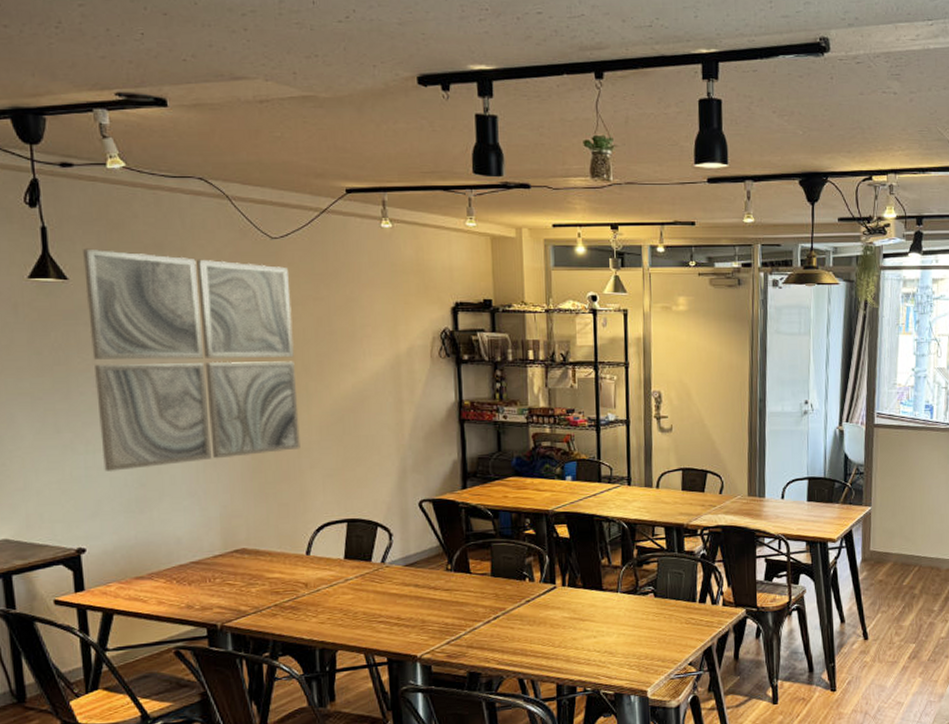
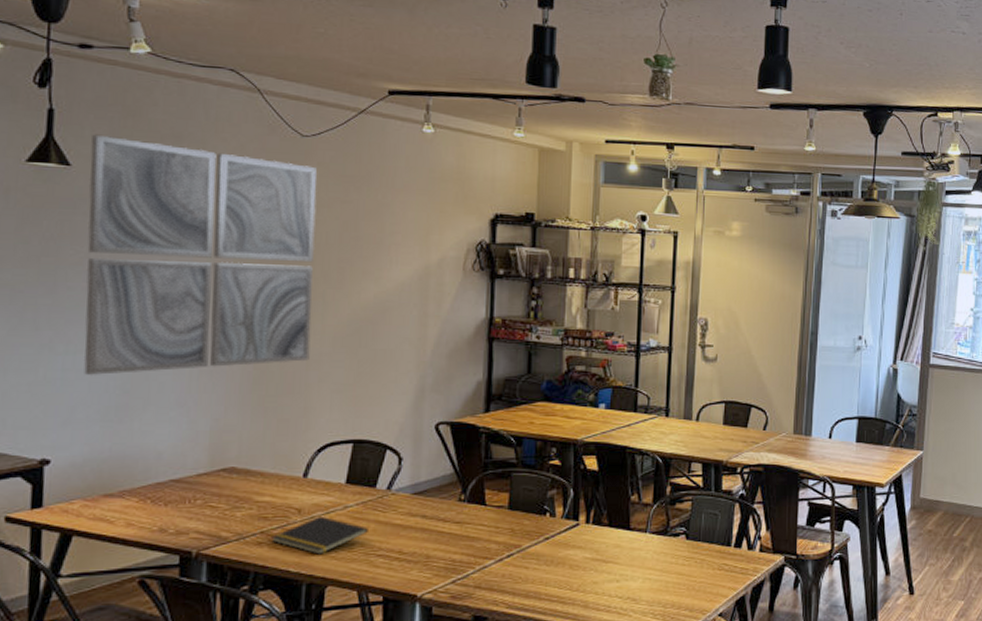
notepad: none [284,588,368,623] -> present [271,515,368,555]

